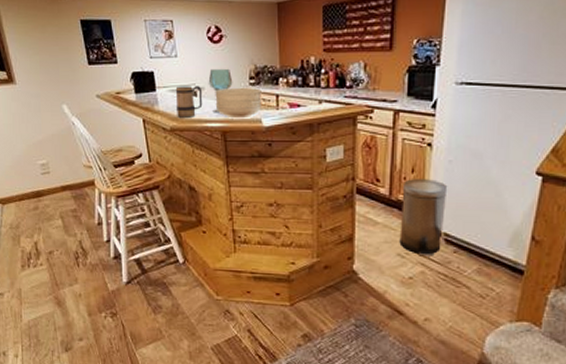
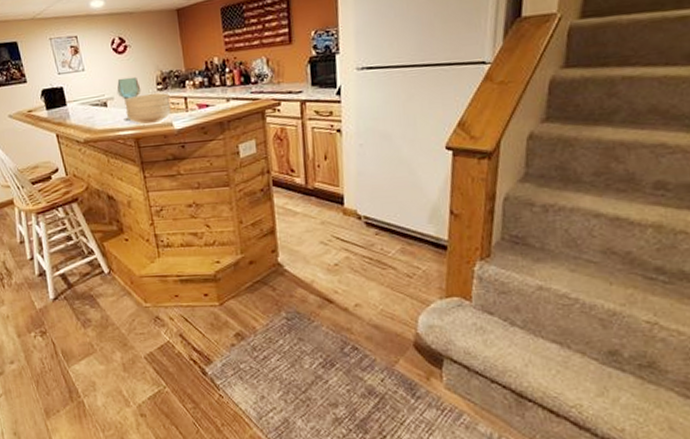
beer mug: present [175,86,203,118] -> none [85,96,114,129]
pedal bin: present [399,179,448,257] -> none [317,164,362,242]

